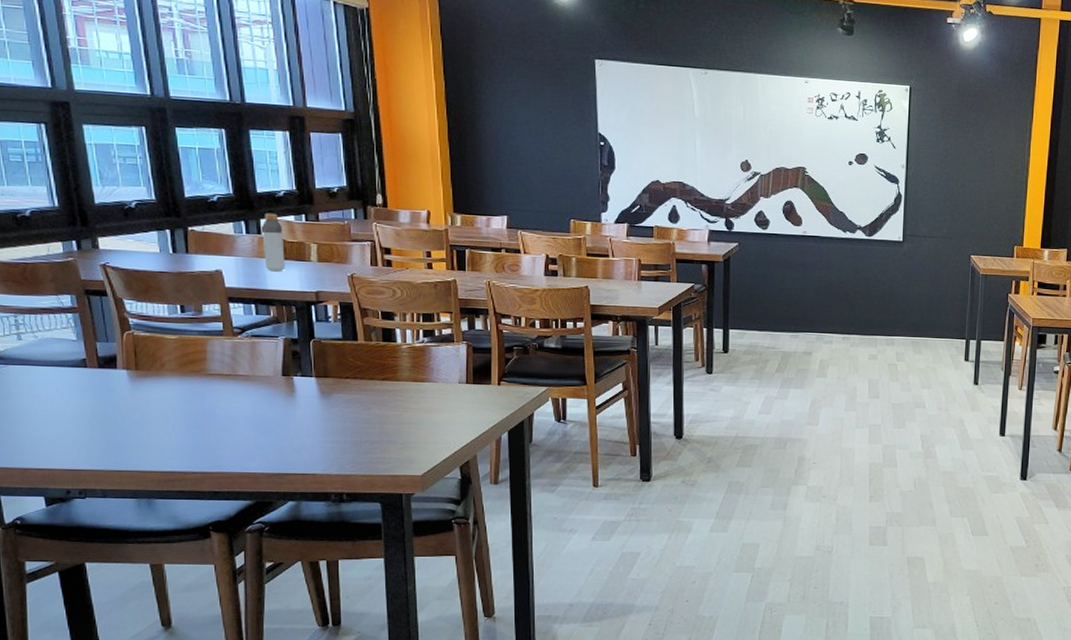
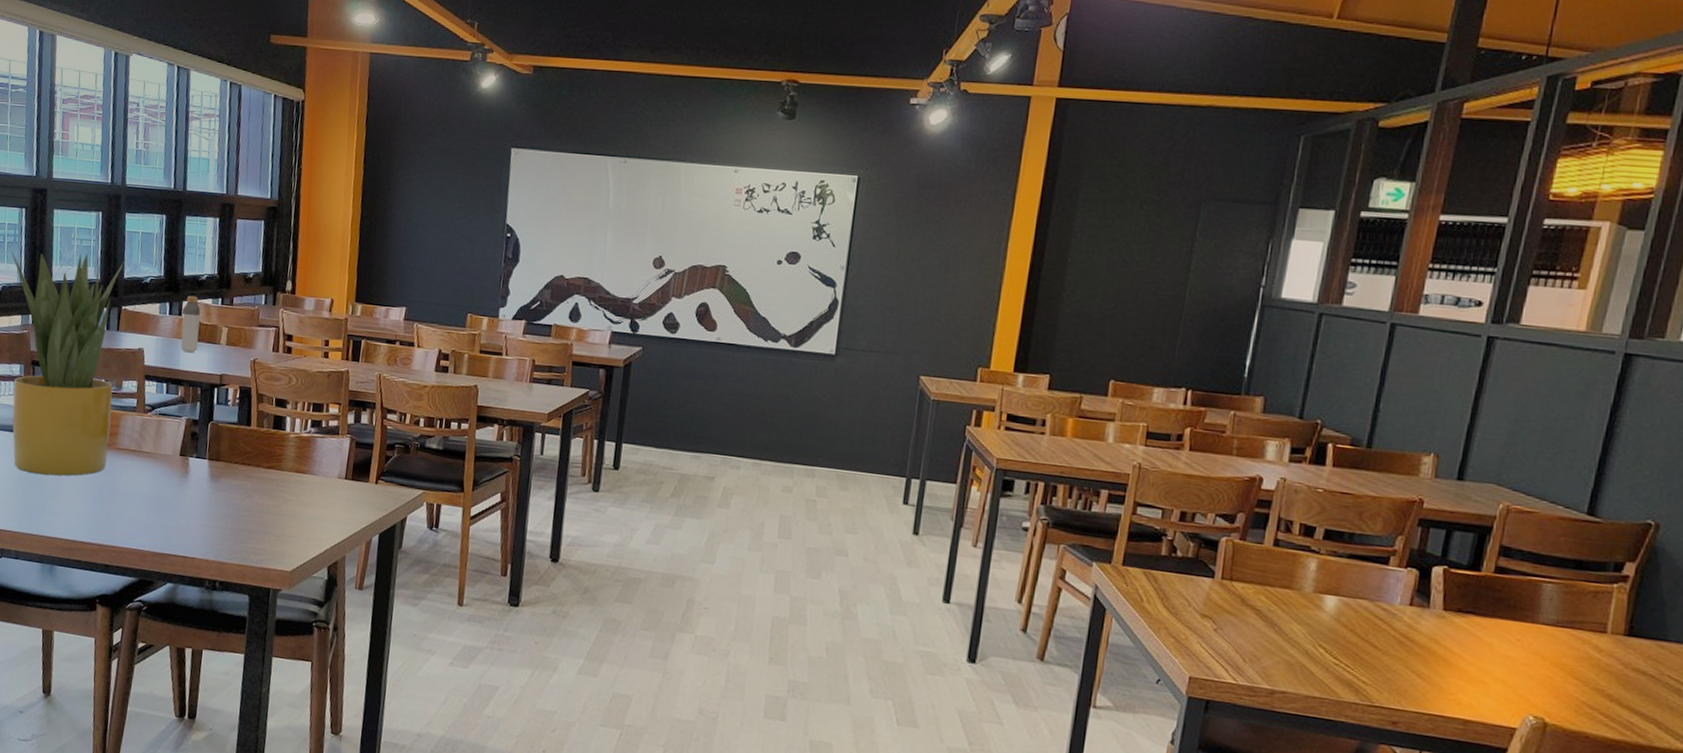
planter: none [36,173,197,408] -> present [11,252,126,476]

